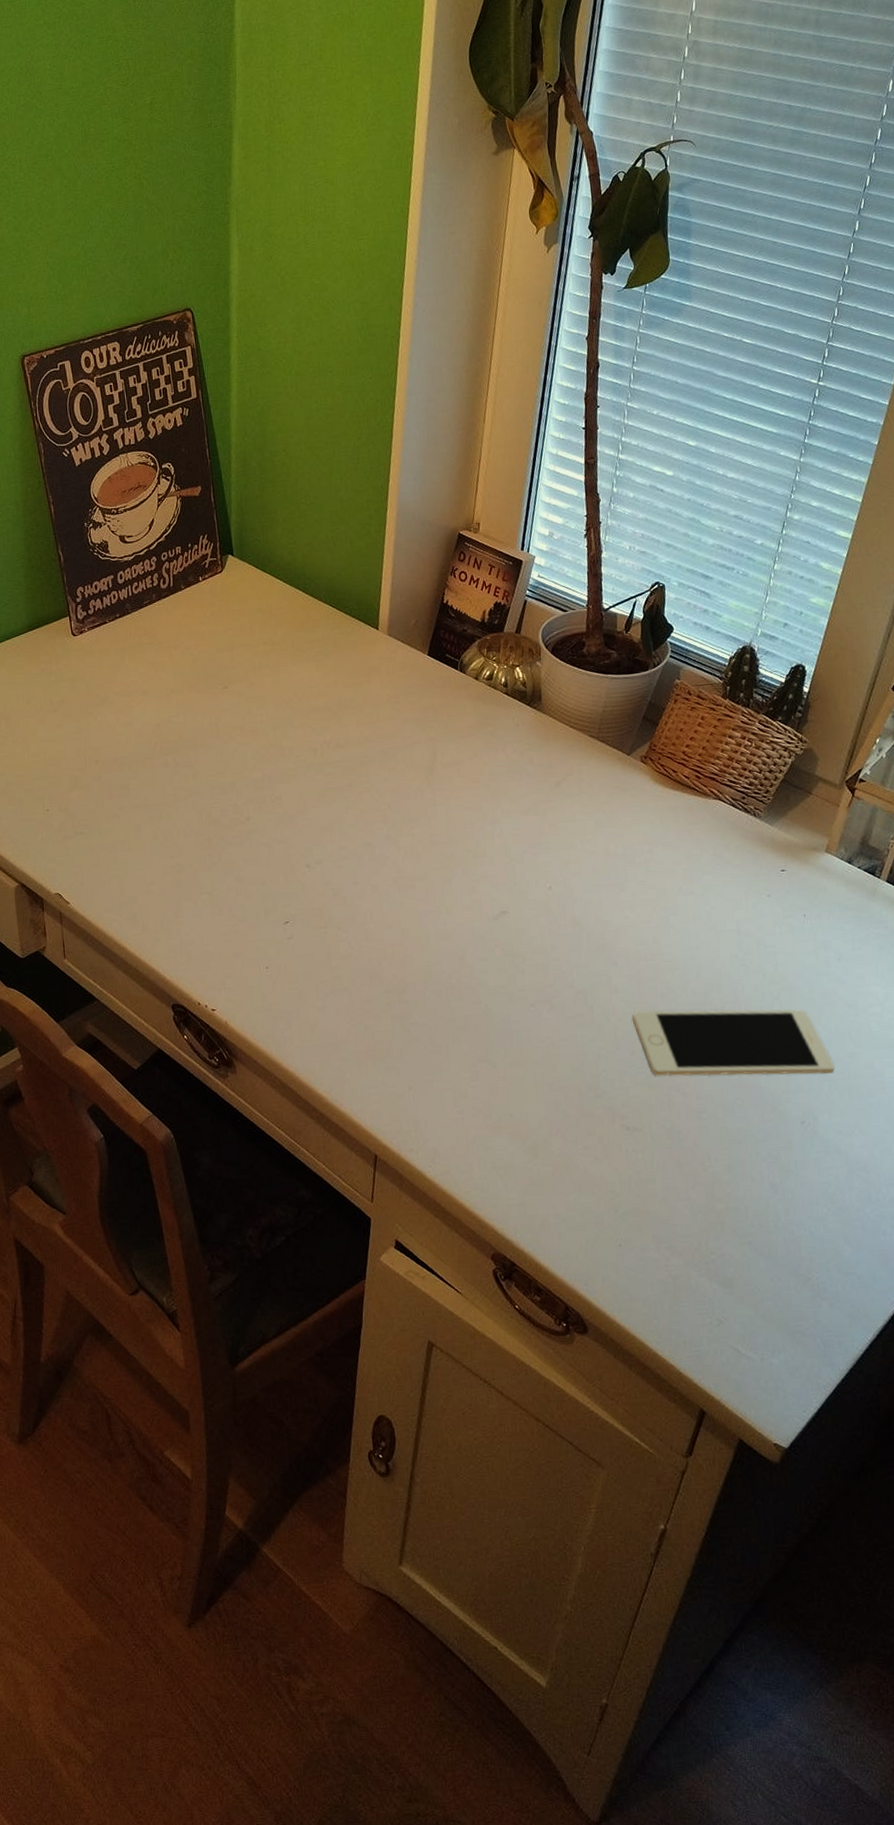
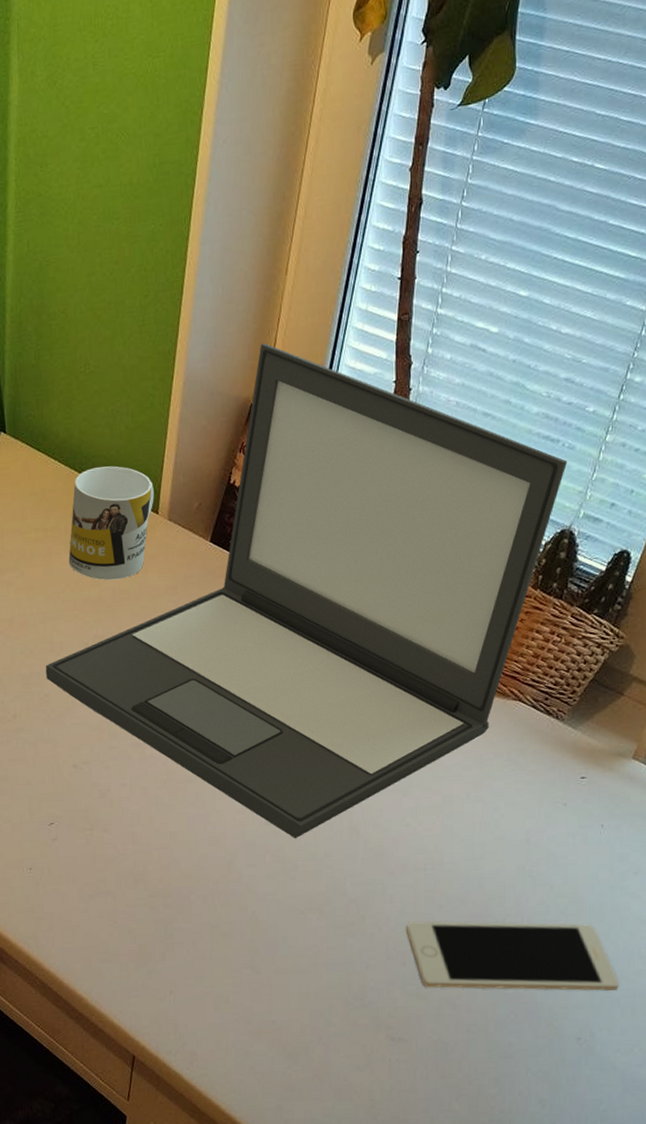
laptop: none [276,480,743,933] -> present [45,342,568,839]
mug: none [295,586,374,690] -> present [68,466,154,581]

